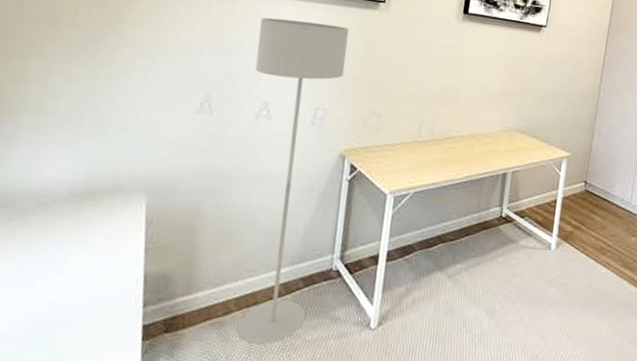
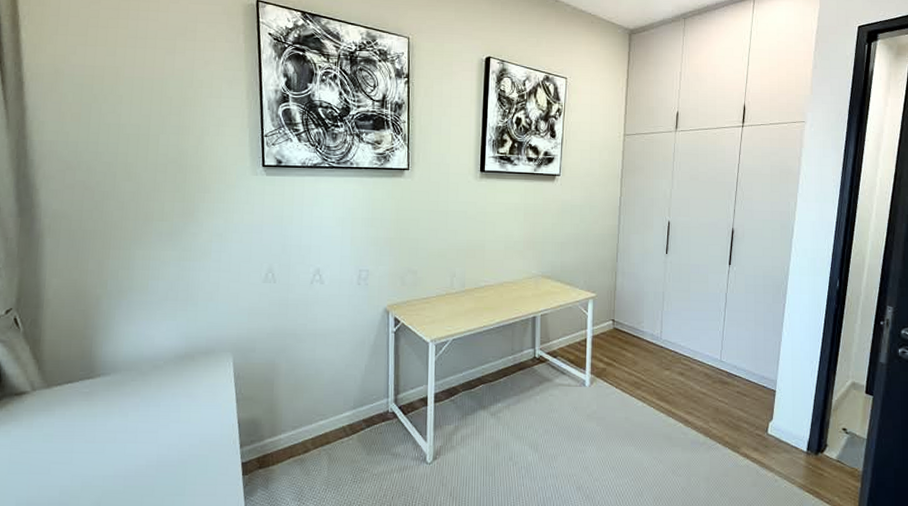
floor lamp: present [237,17,349,344] -> none [305,194,381,477]

